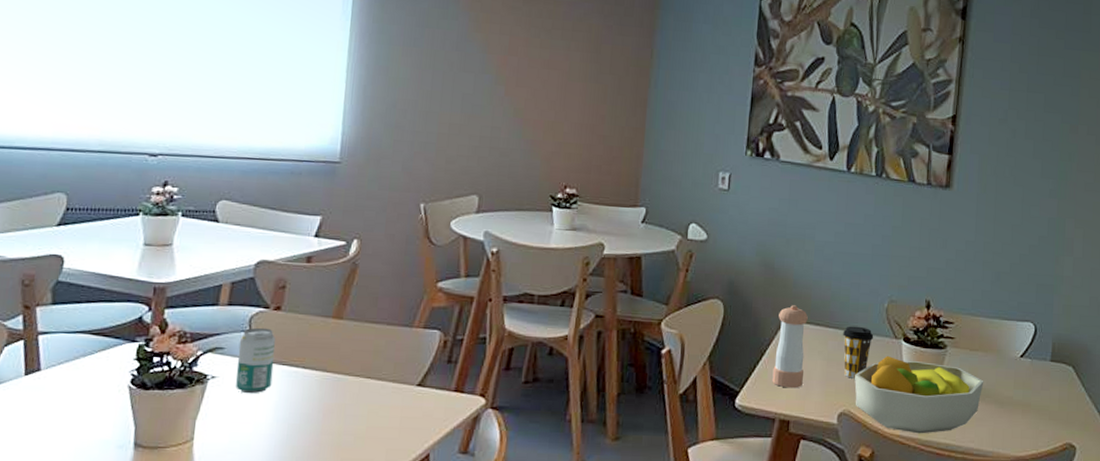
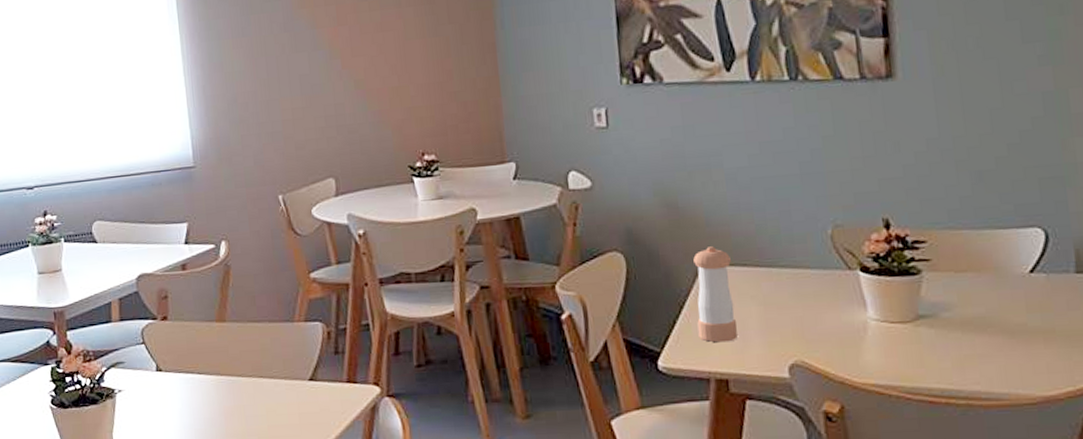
beverage can: present [236,327,276,394] -> none [136,338,173,404]
coffee cup: present [843,326,874,379] -> none [778,261,820,323]
fruit bowl: present [854,355,984,434] -> none [803,290,982,381]

